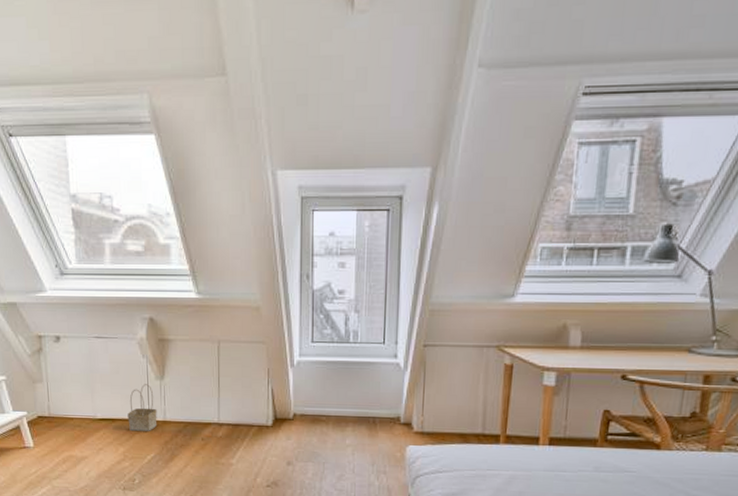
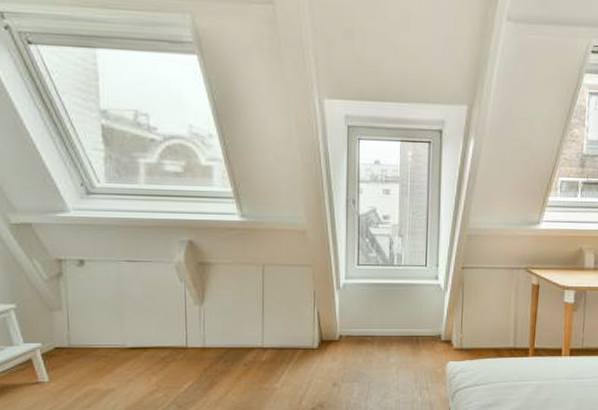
basket: present [127,384,157,431] -> none [162,309,196,359]

